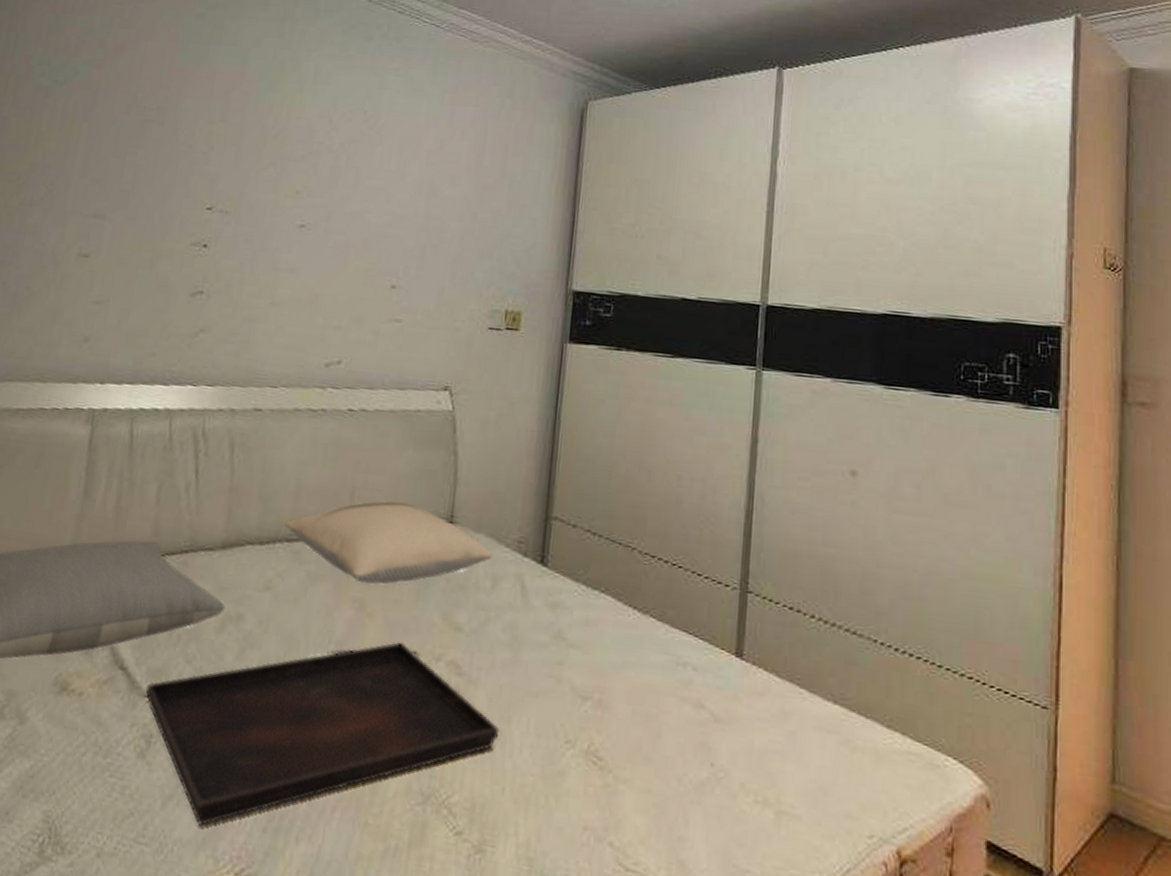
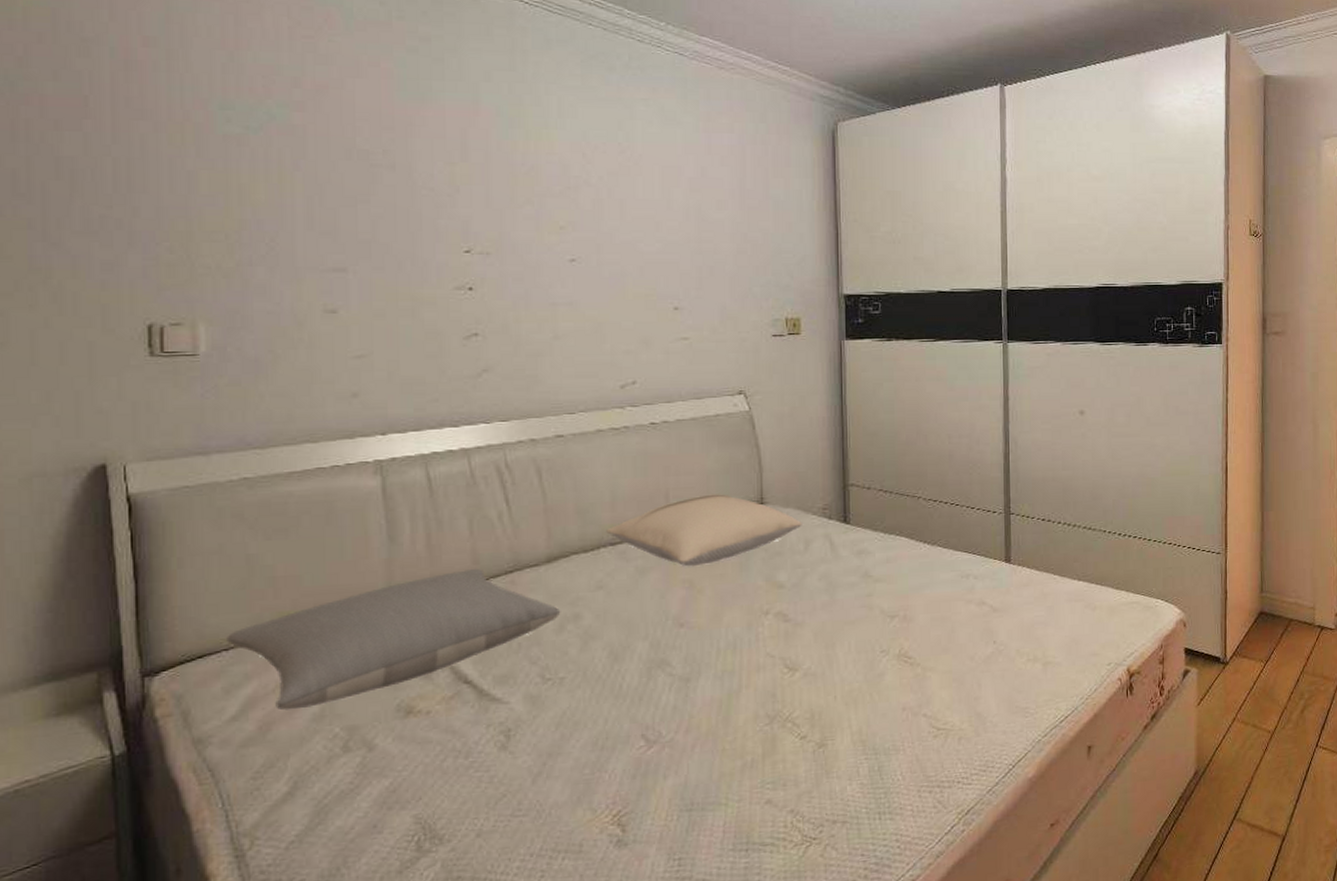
serving tray: present [145,642,500,827] -> none [495,607,827,790]

